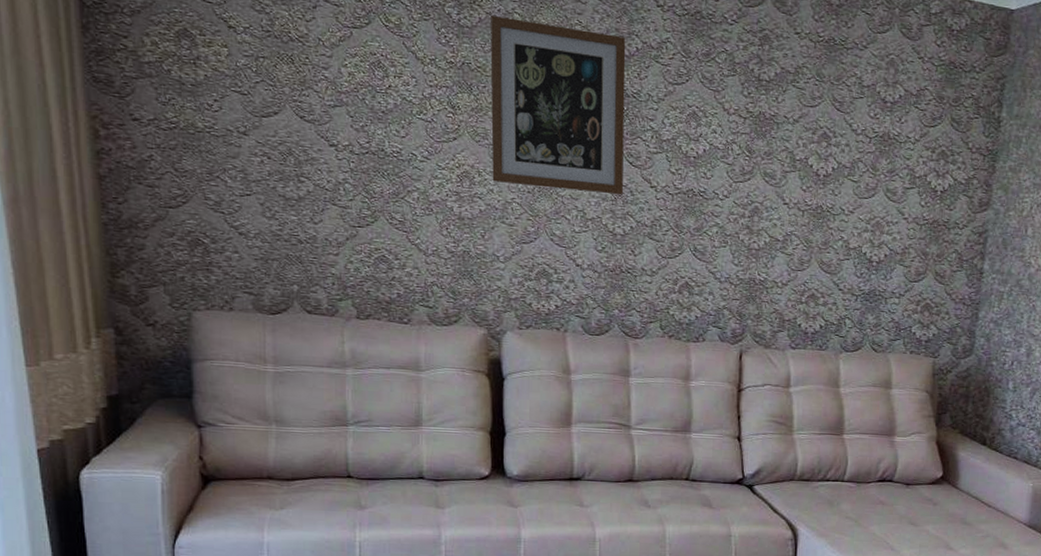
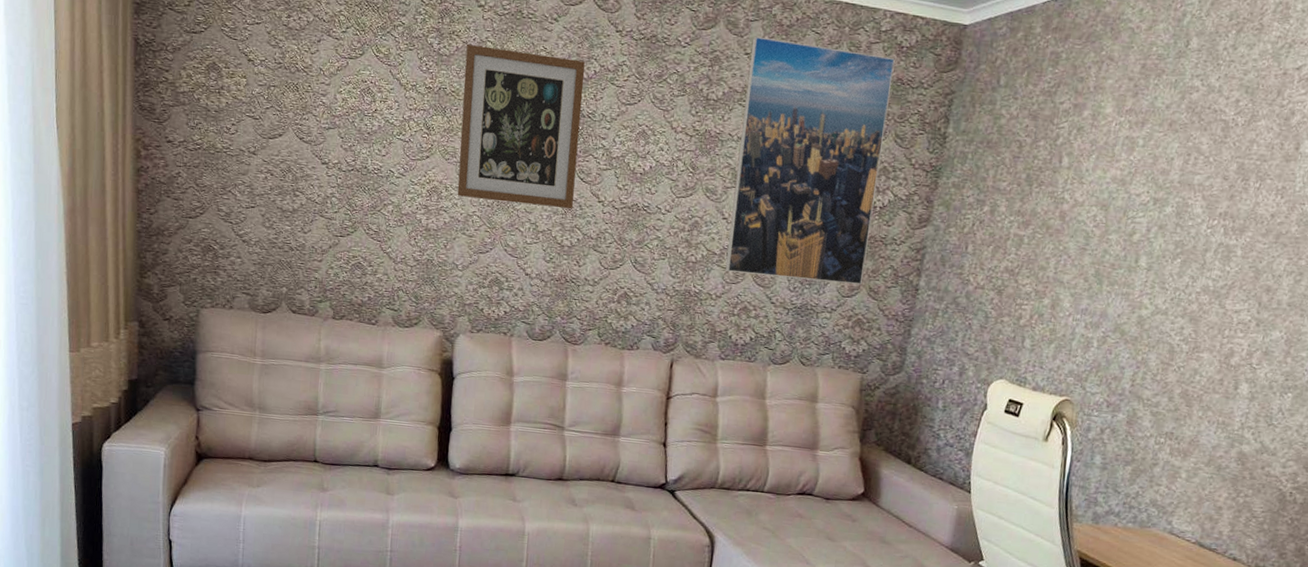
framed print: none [789,15,946,270] -> present [725,36,895,286]

